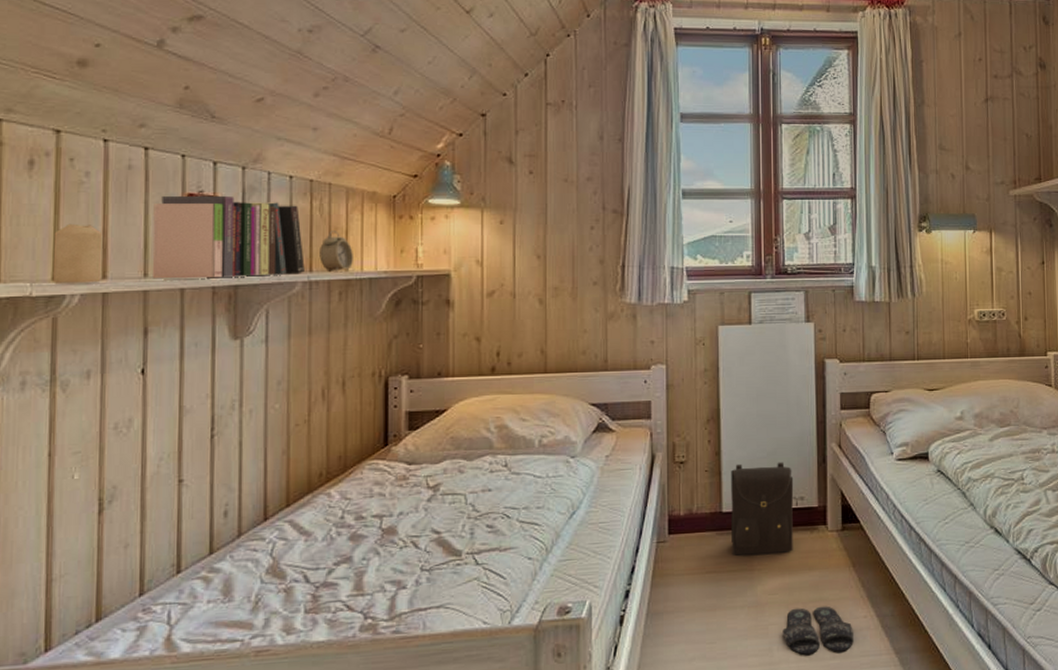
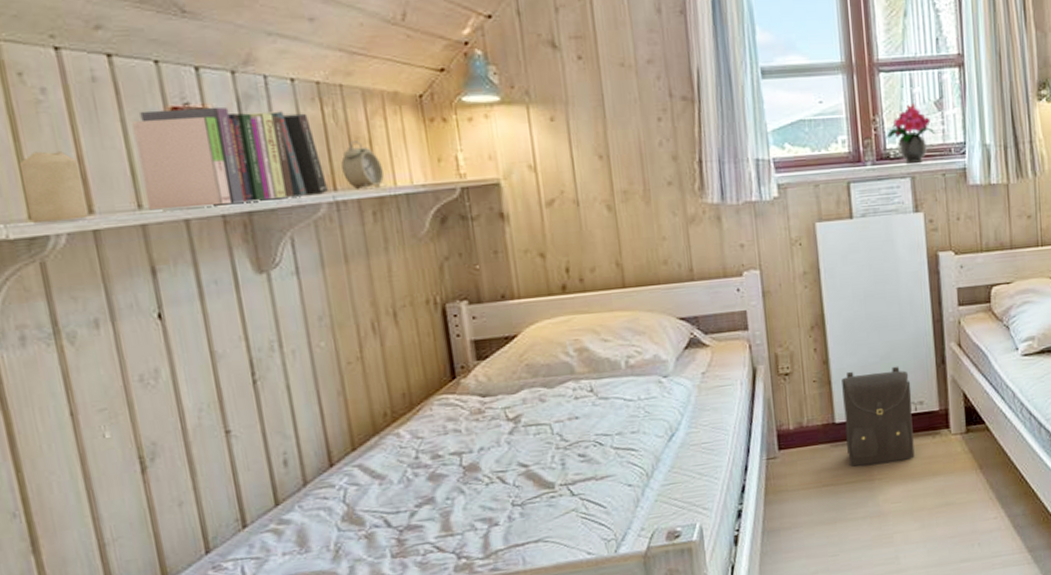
slippers: present [782,606,853,656] -> none [908,510,984,561]
potted flower: none [785,227,830,280] -> present [886,103,937,165]

